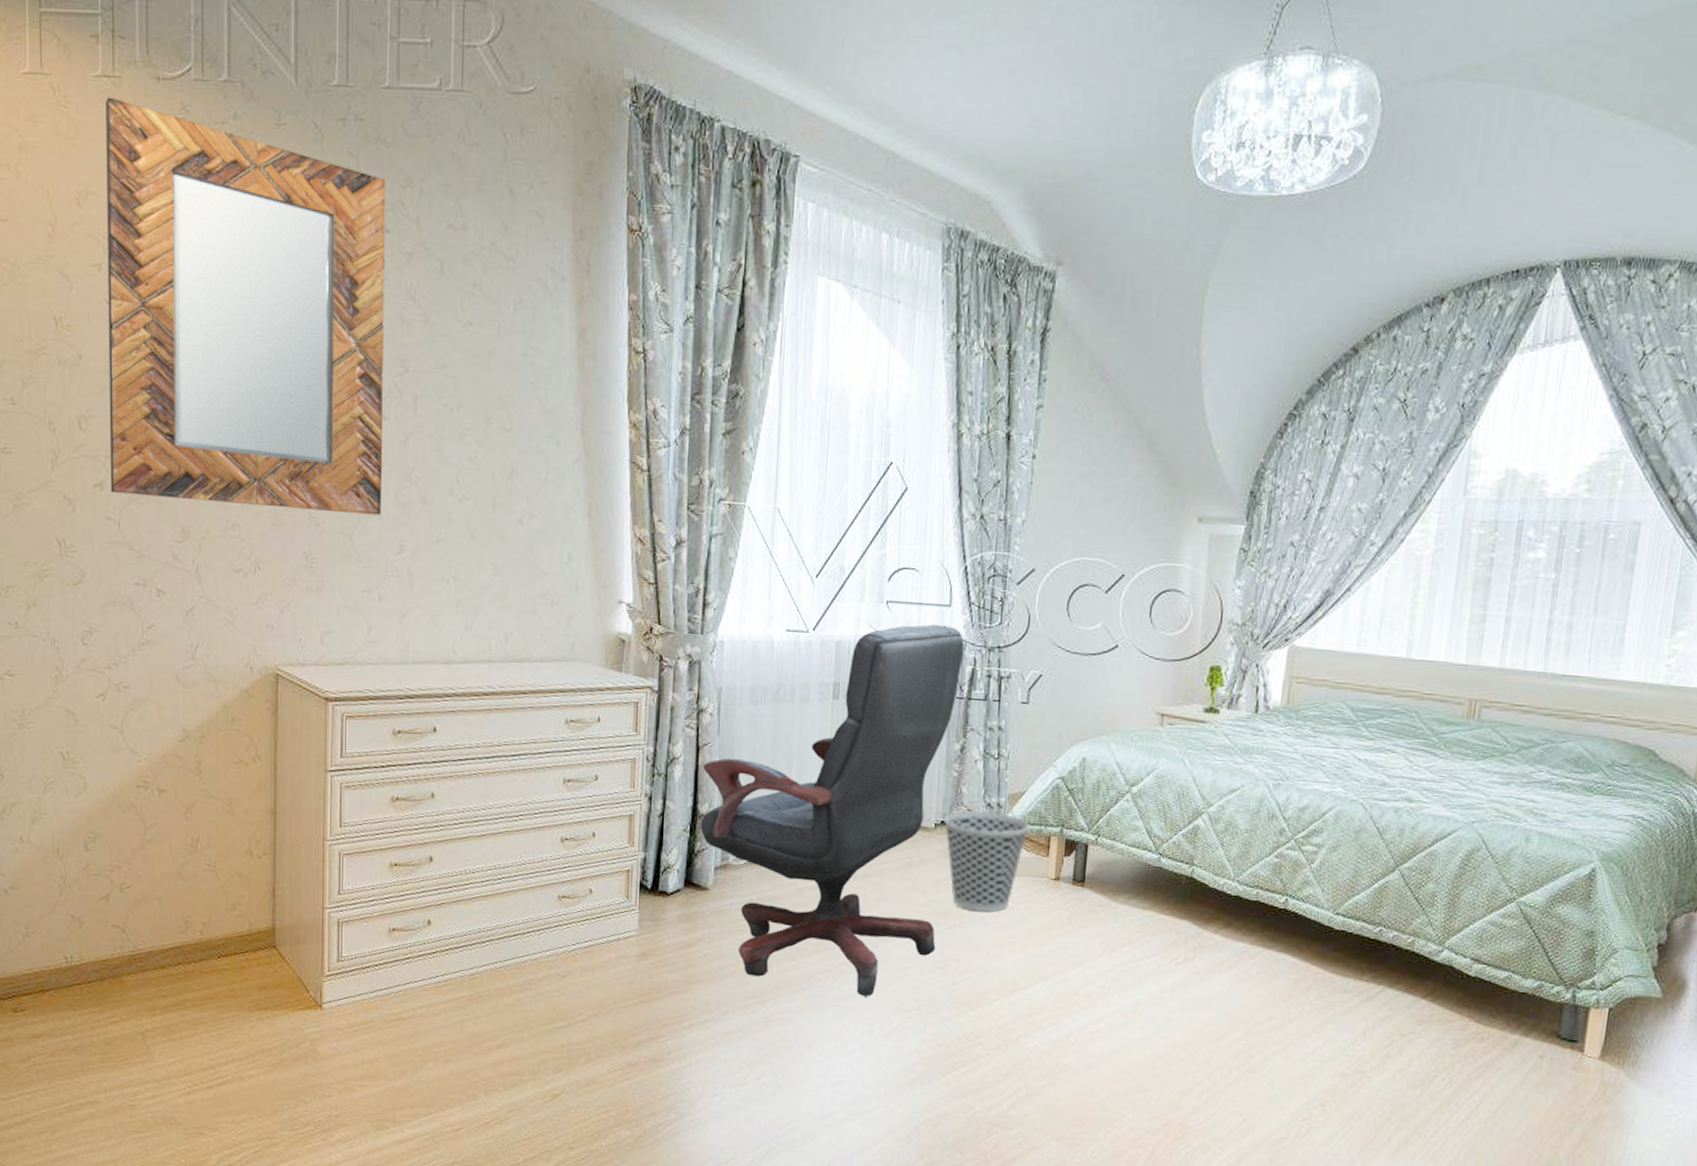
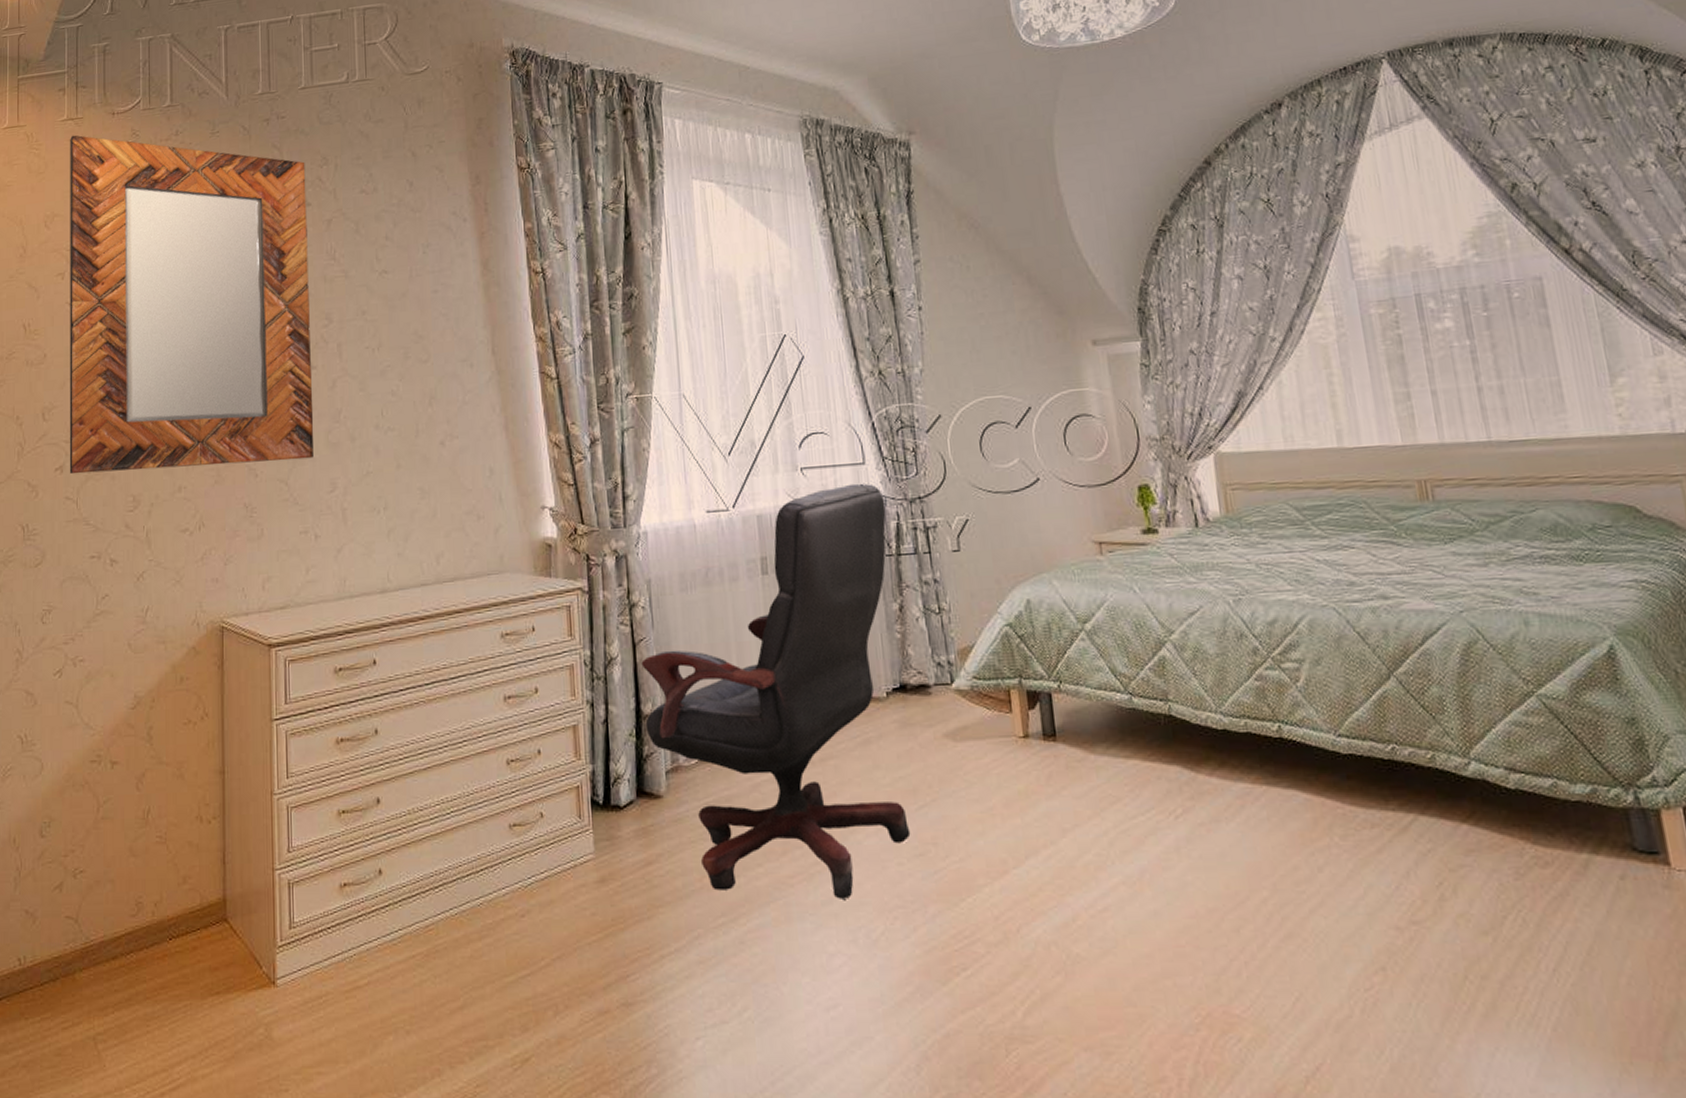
wastebasket: present [944,811,1030,913] -> none [895,671,986,785]

